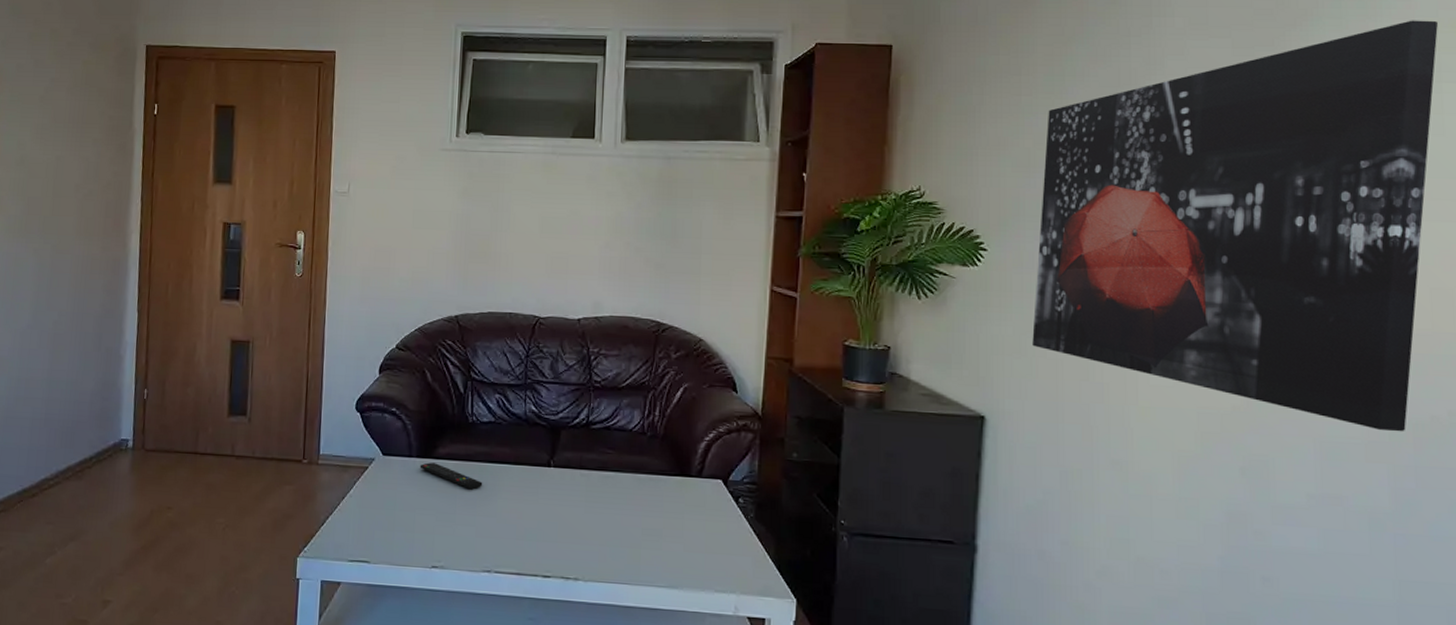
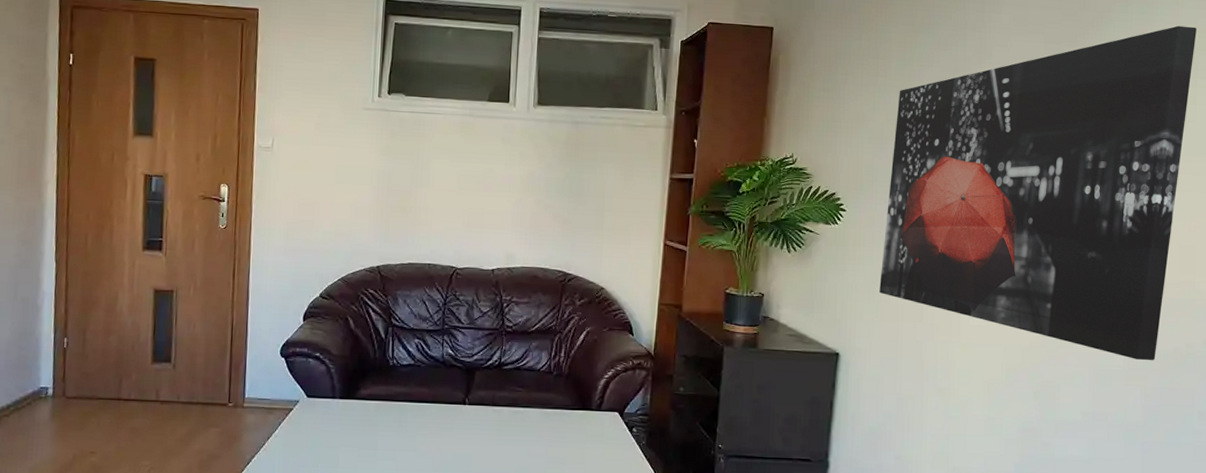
remote control: present [419,462,483,490] -> none [342,403,403,427]

